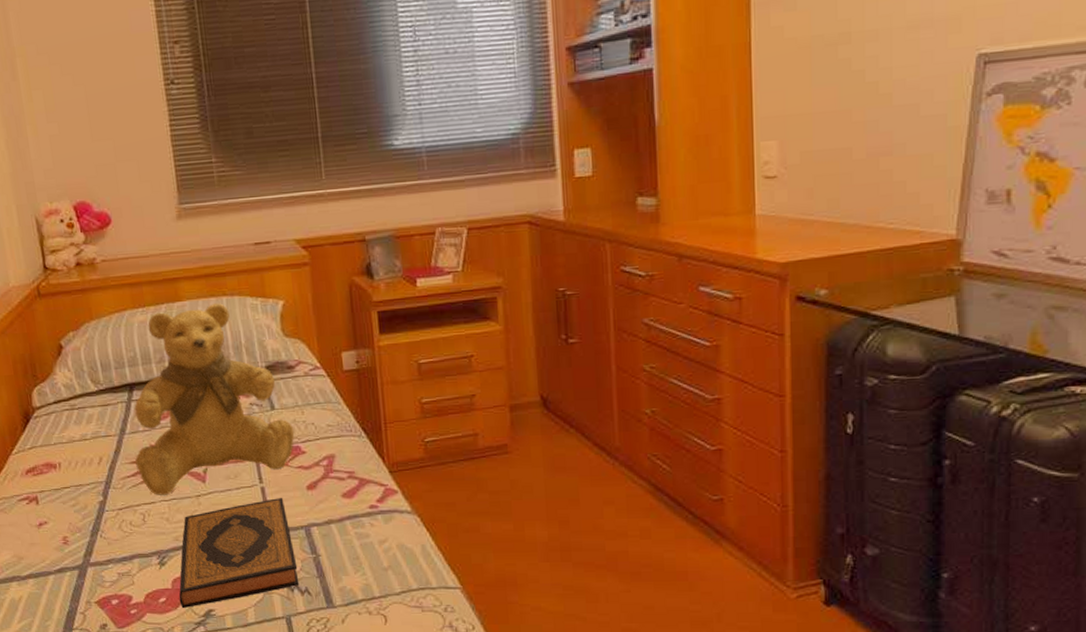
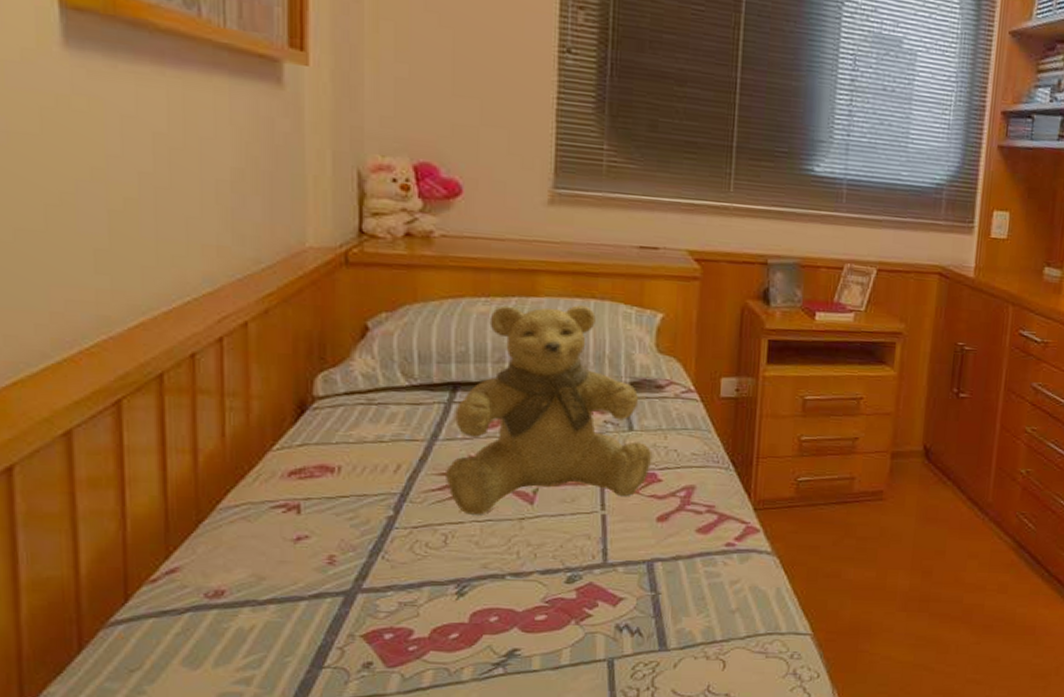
hardback book: present [179,498,300,608] -> none [476,528,632,646]

